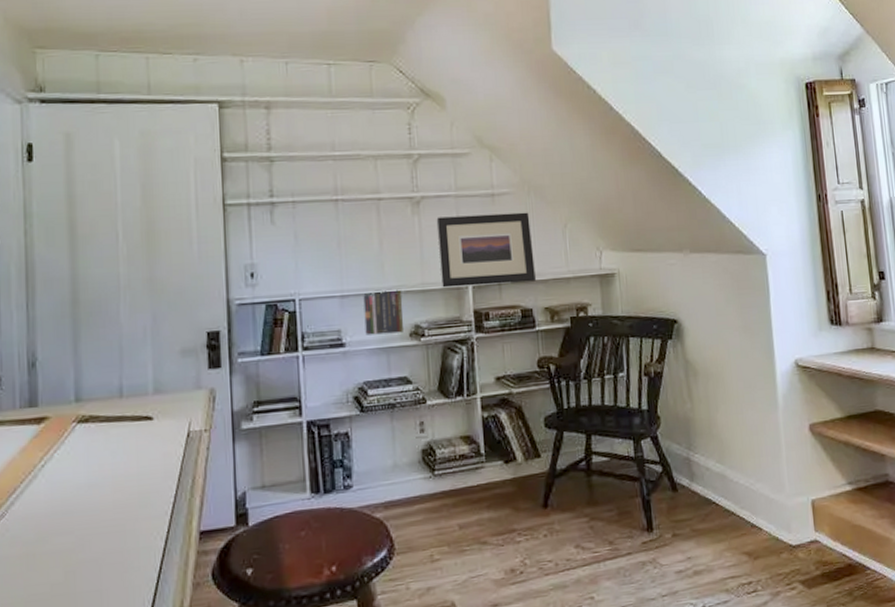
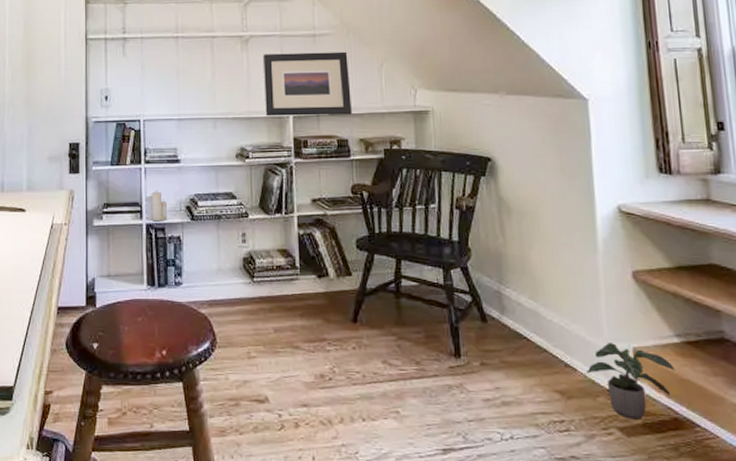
candle: none [306,382,333,418] -> present [147,191,168,222]
books: present [363,289,404,336] -> none [197,115,231,154]
potted plant: none [771,498,848,571] -> present [587,343,675,419]

